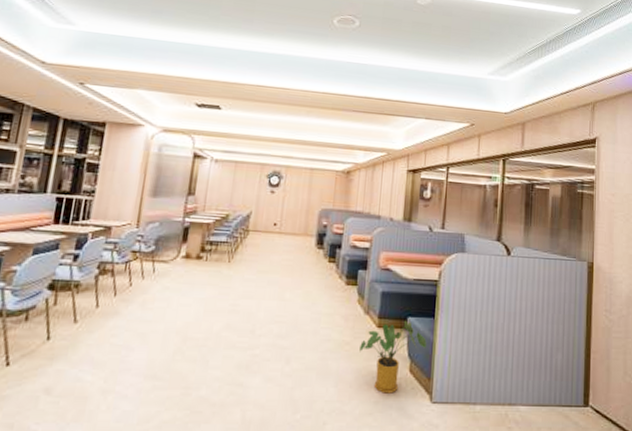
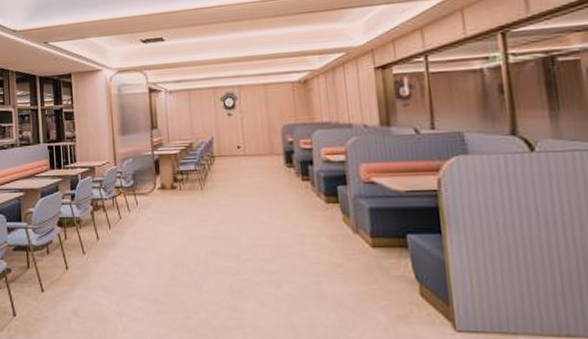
house plant: present [359,320,427,394] -> none [355,238,437,320]

